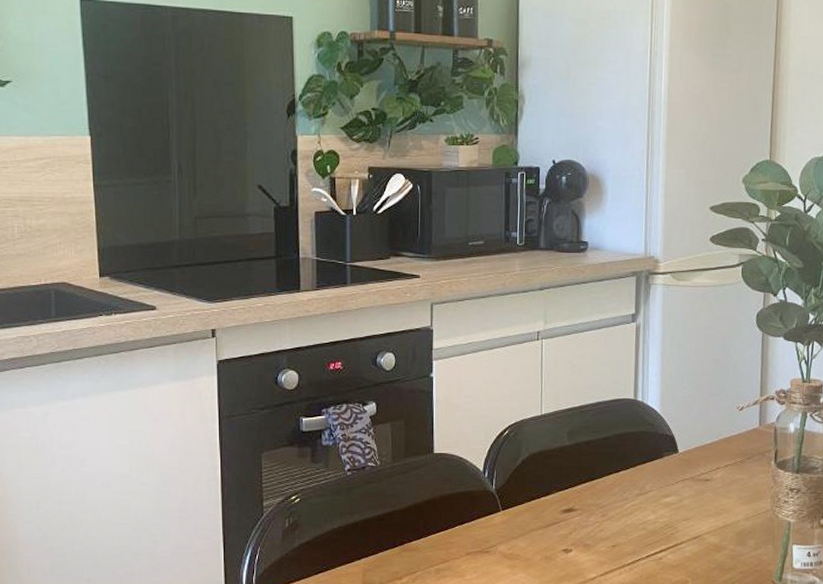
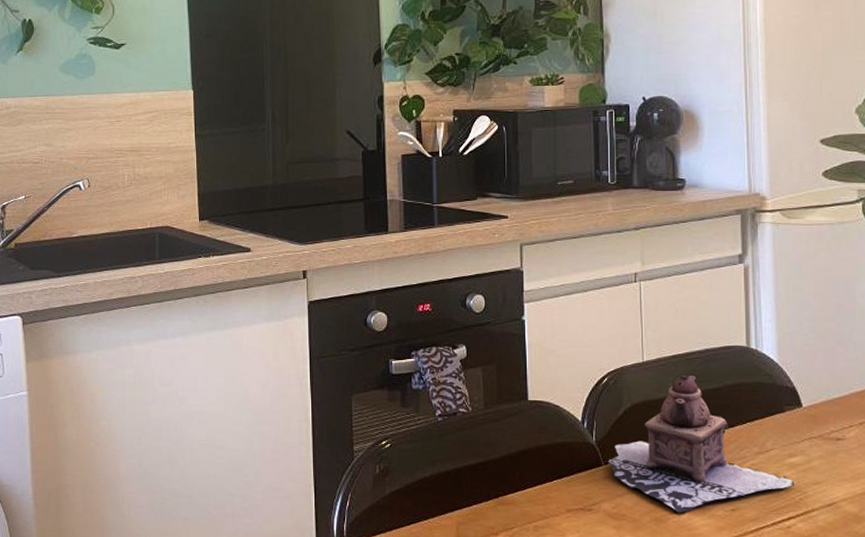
teapot: none [506,427,667,551] -> present [609,375,794,513]

